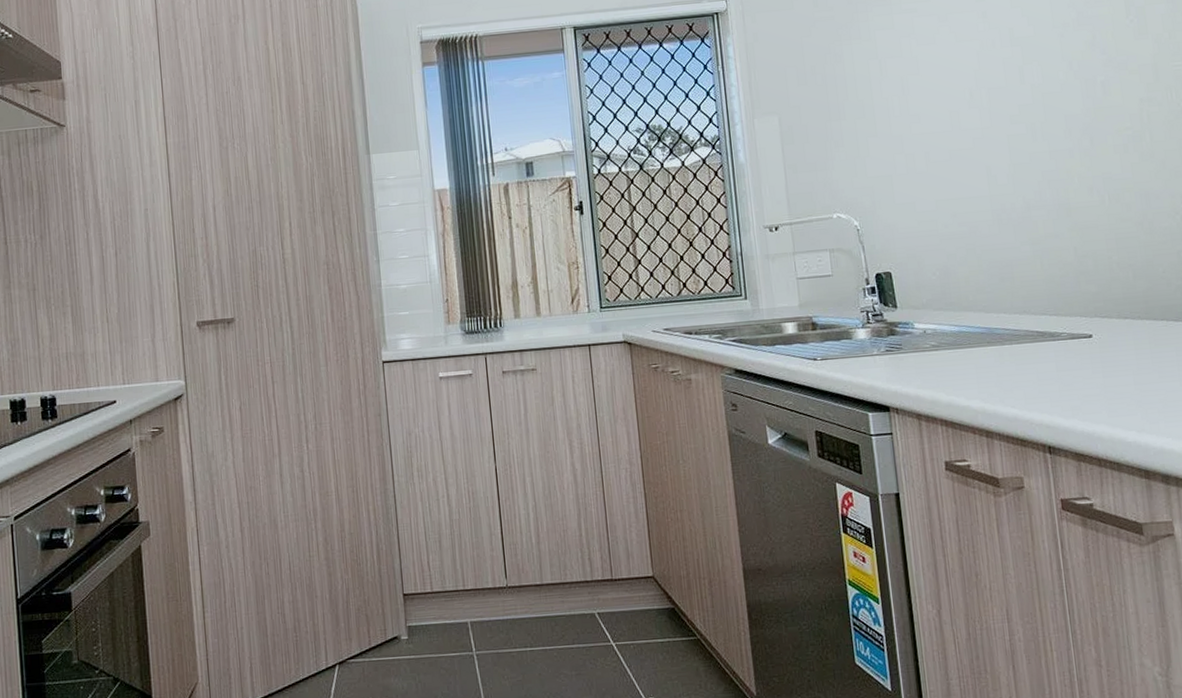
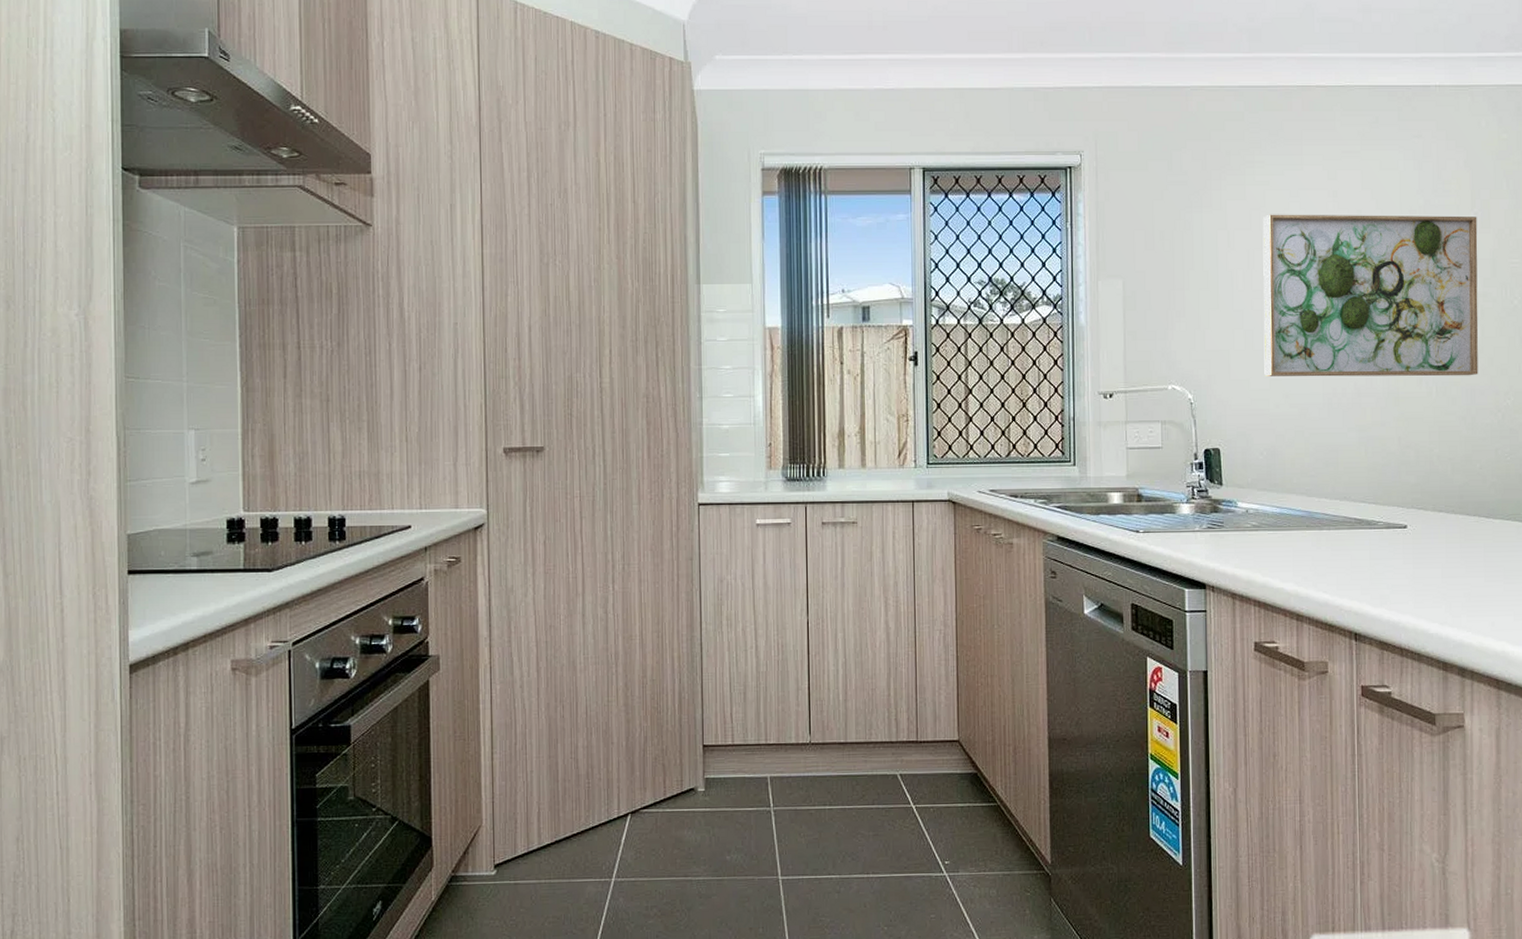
wall art: none [914,24,1151,198] -> present [1262,214,1479,377]

